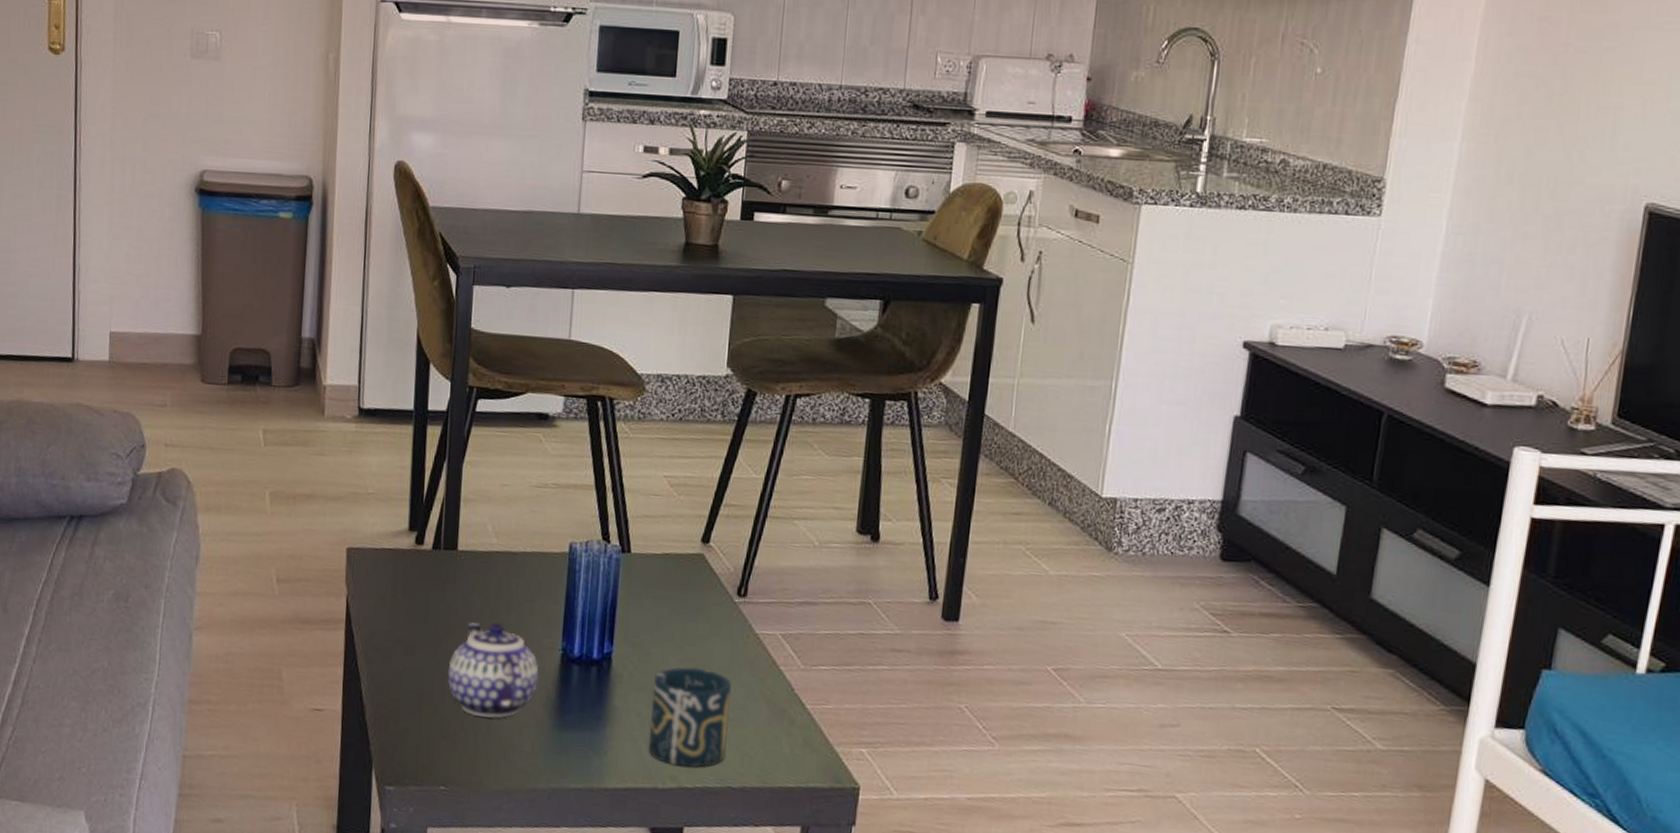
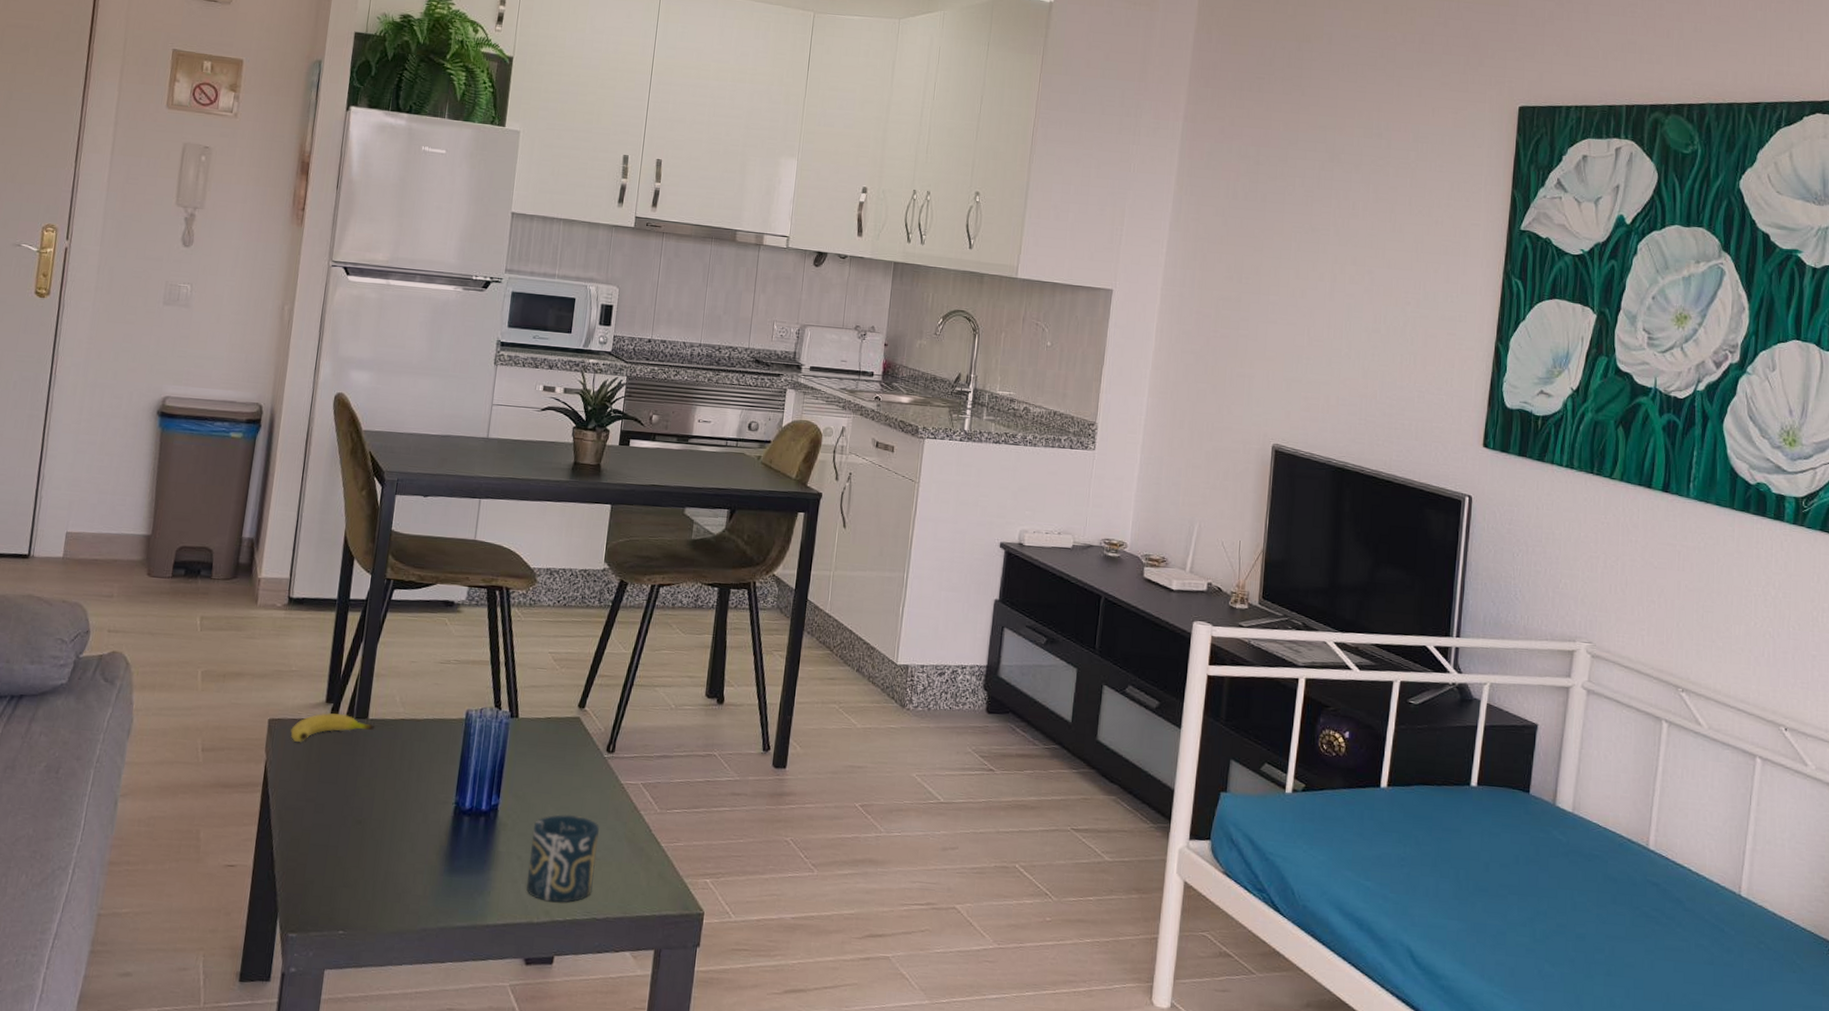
fruit: none [372,542,466,575] -> present [290,713,375,742]
teapot: present [447,622,539,718] -> none [352,781,434,867]

